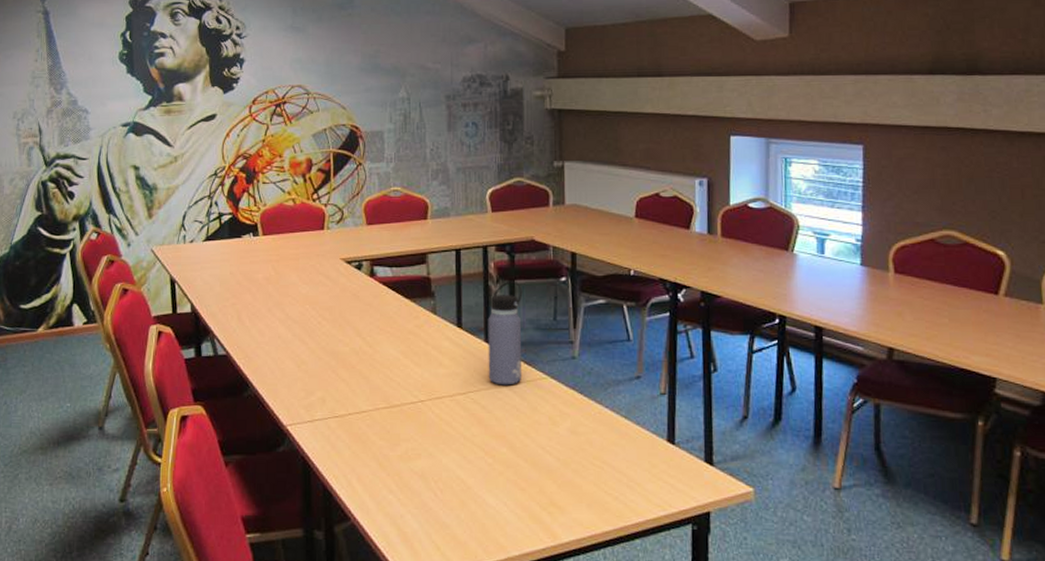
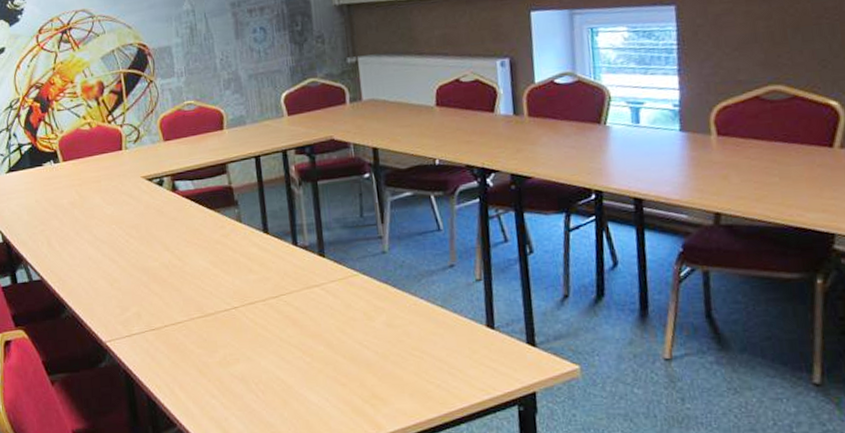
water bottle: present [487,280,523,386] -> none [293,182,333,286]

